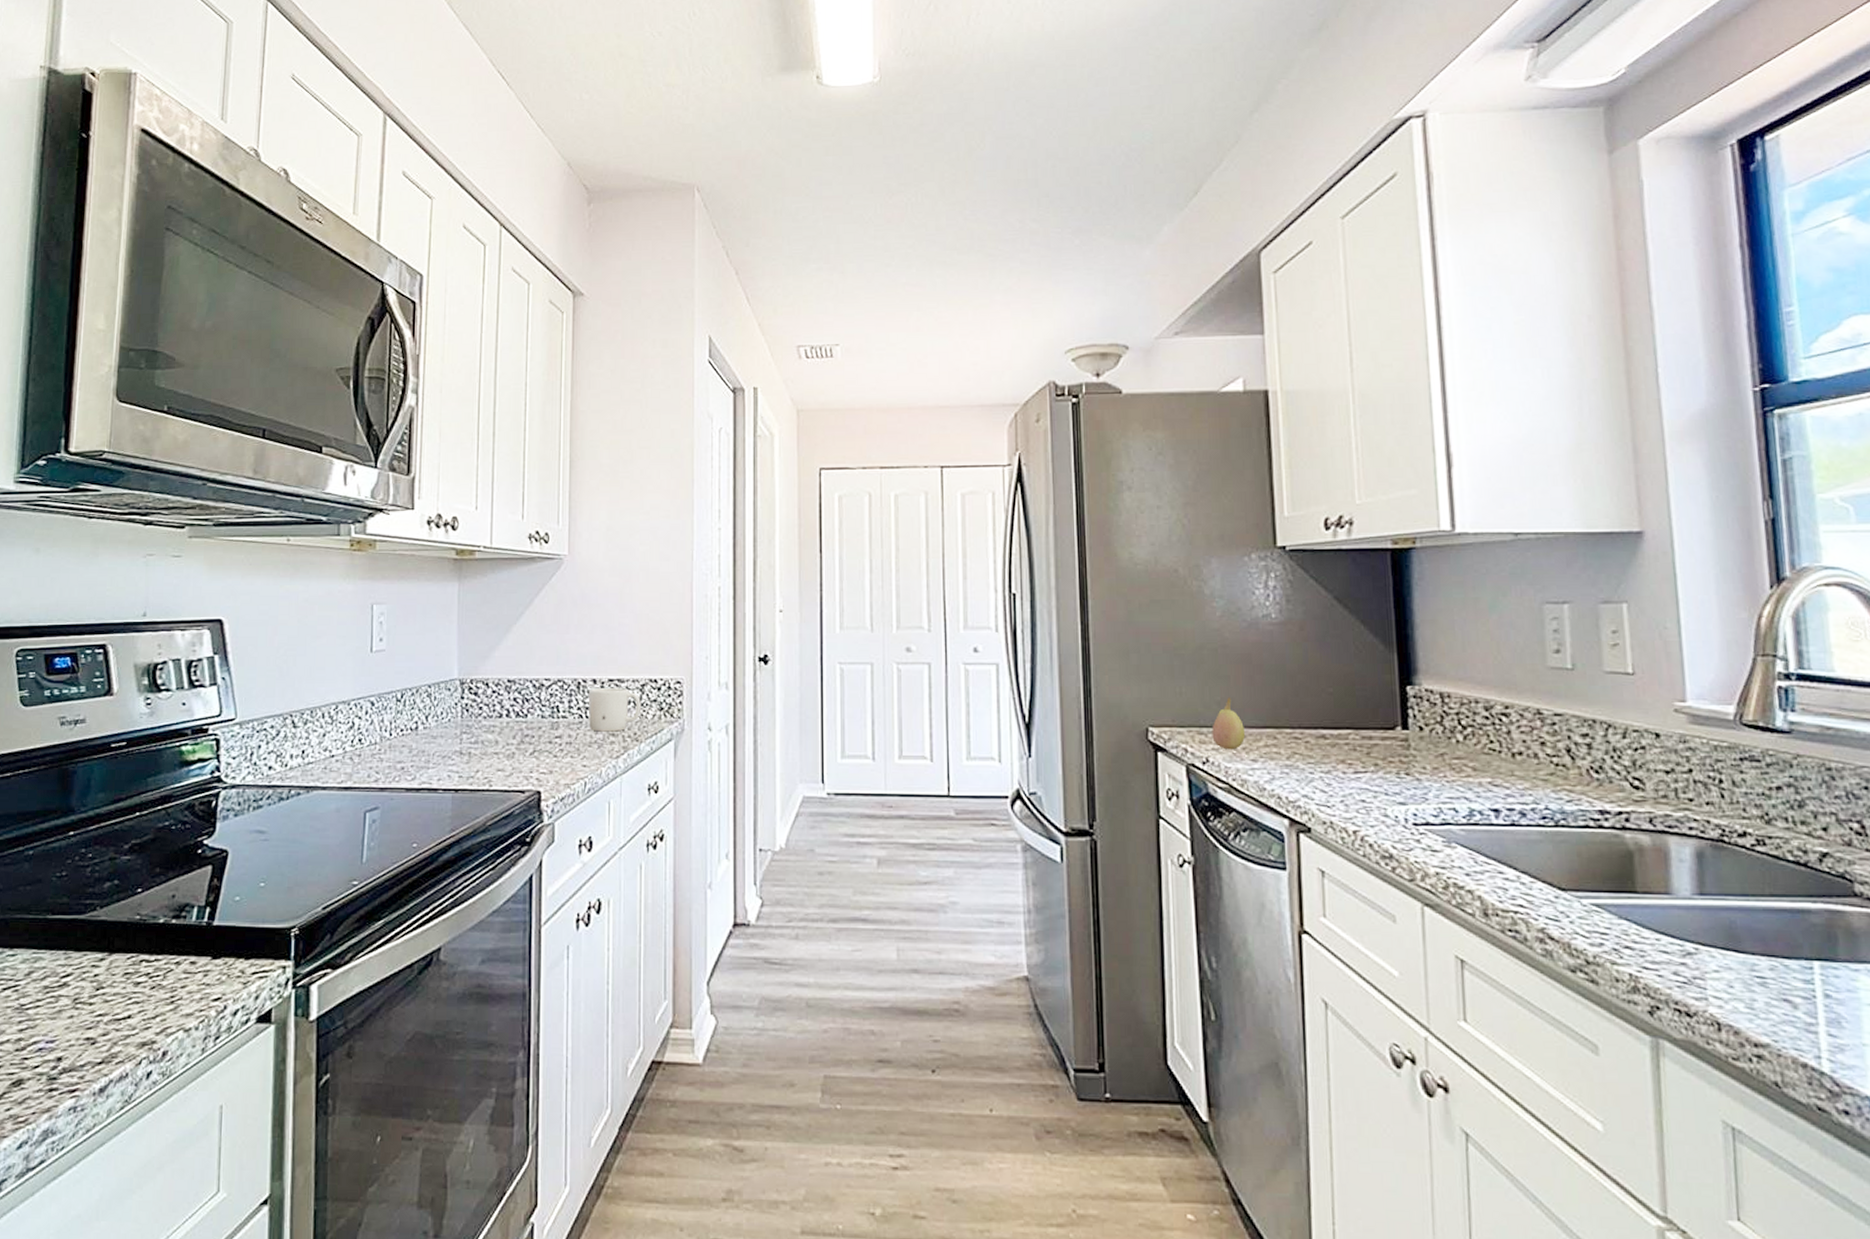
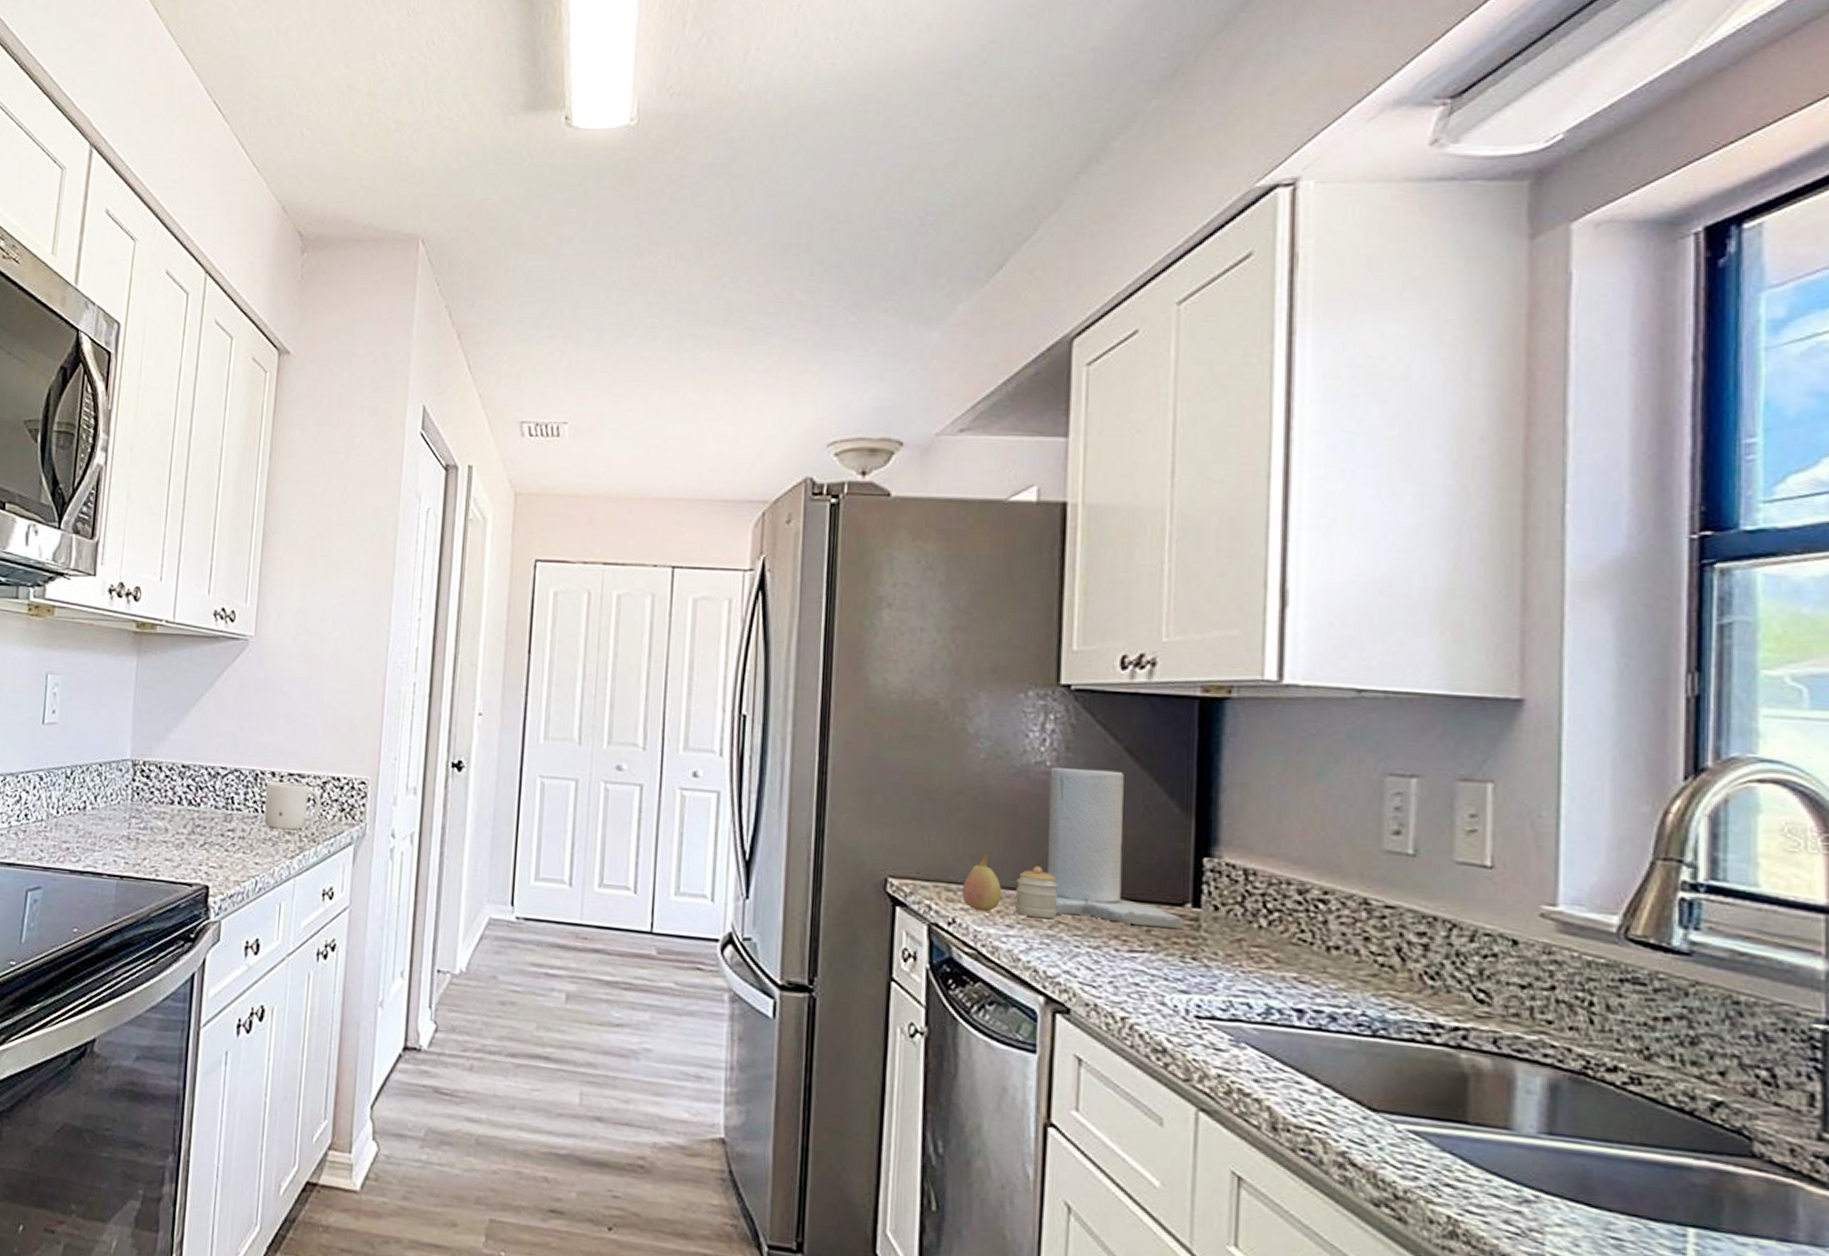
jar: none [1256,705,1293,751] -> present [1015,866,1059,919]
paper towel: none [1275,617,1395,749] -> present [1047,767,1182,929]

